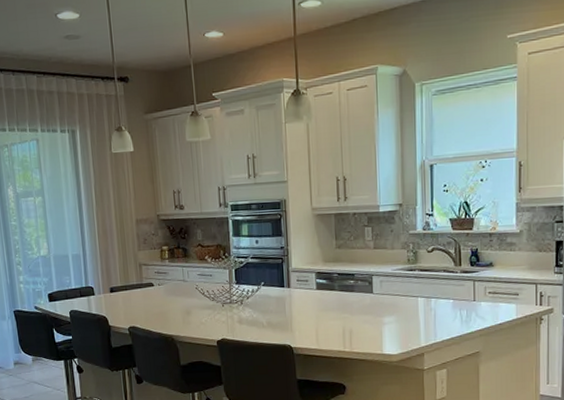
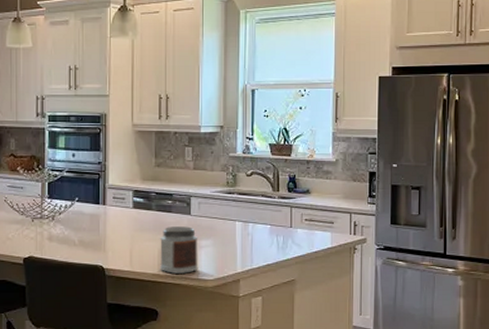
jar: none [344,304,383,350] -> present [159,226,198,274]

